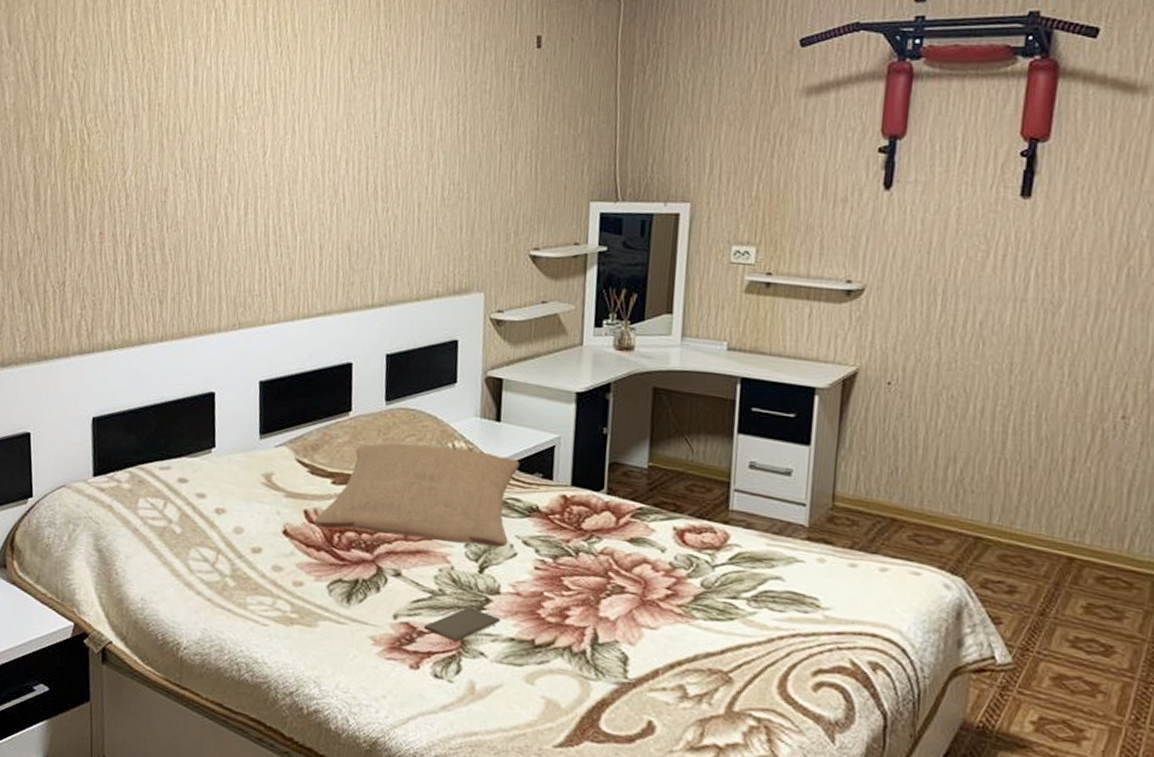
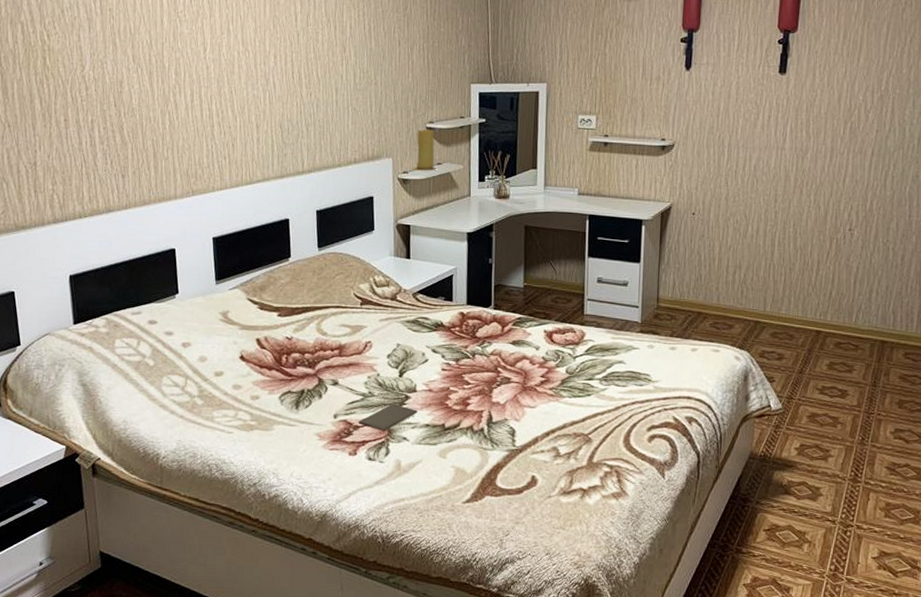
pillow: present [314,443,520,548] -> none [265,280,427,356]
candle: none [510,257,540,311] -> present [413,129,437,171]

